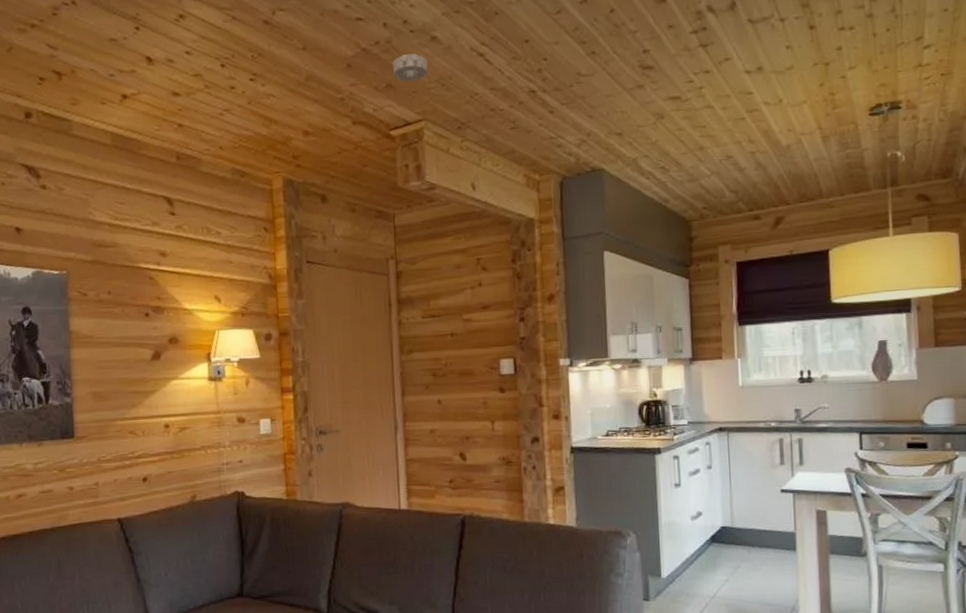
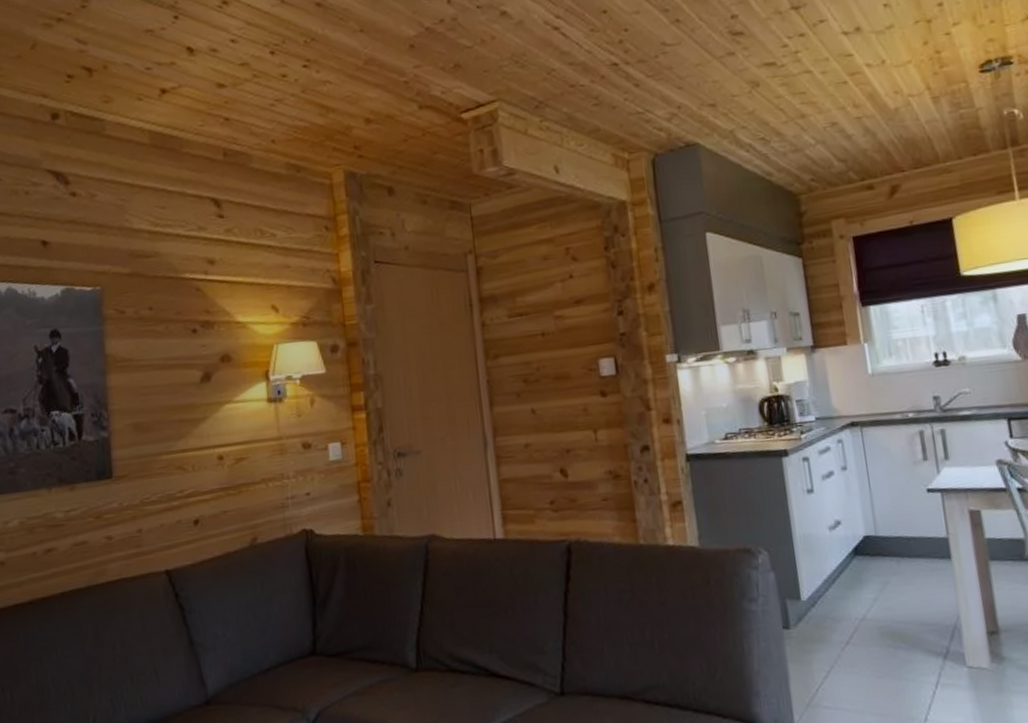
smoke detector: present [393,53,428,82] -> none [460,30,499,61]

